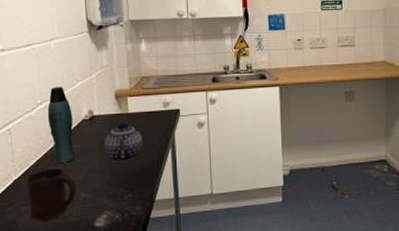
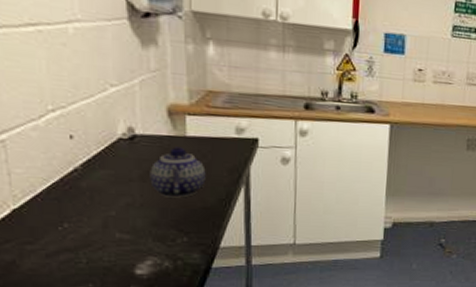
cup: present [27,167,77,221] -> none [34,197,109,264]
bottle: present [47,87,76,164] -> none [63,89,108,193]

